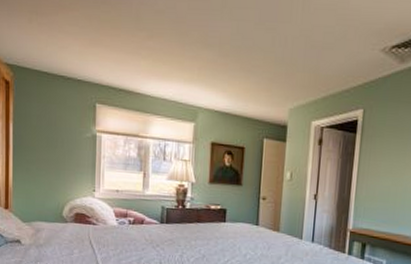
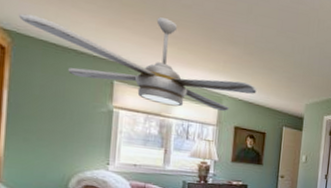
ceiling fan: none [18,29,234,126] -> present [19,13,257,111]

